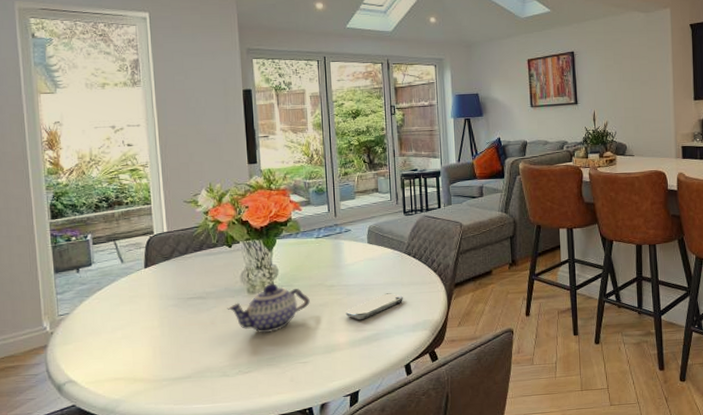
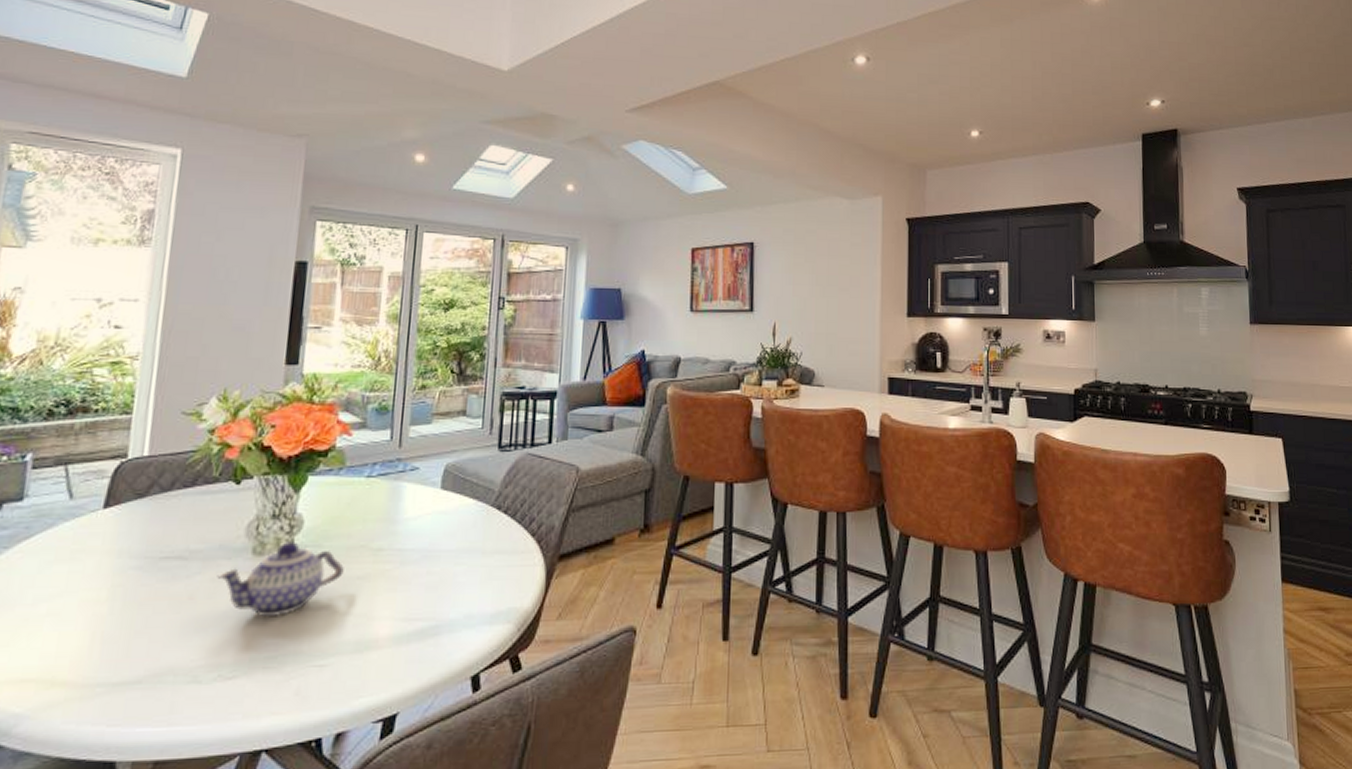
smartphone: present [345,293,403,320] -> none [393,564,482,604]

